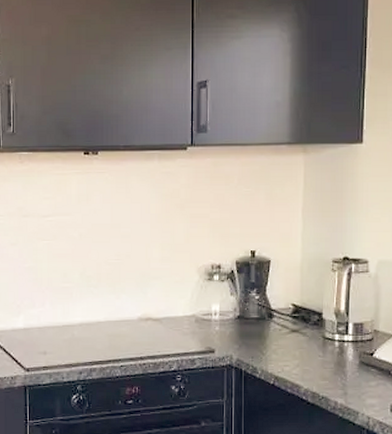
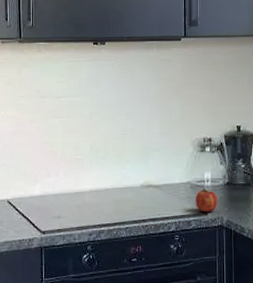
fruit: none [201,322,227,350] -> present [195,188,218,213]

